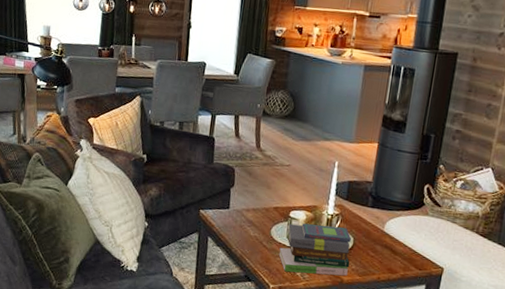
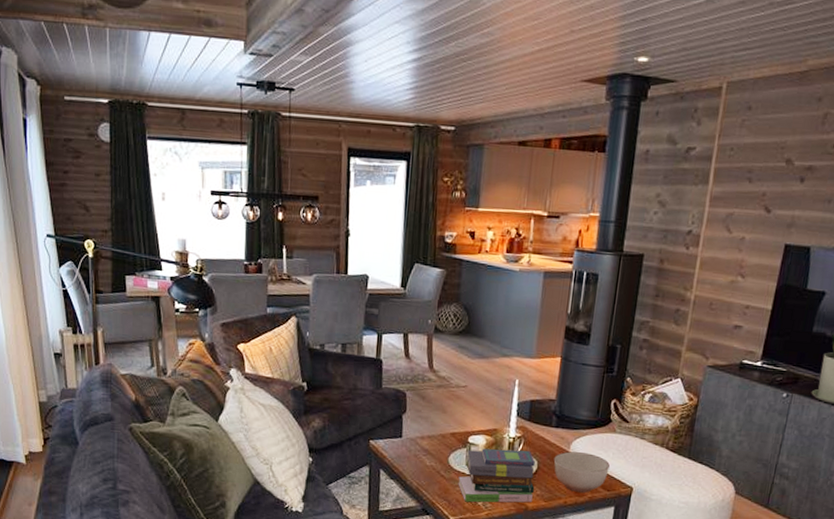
bowl: none [368,230,422,270] -> present [553,451,610,493]

